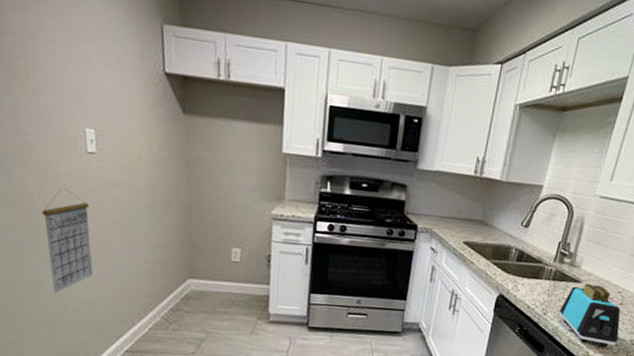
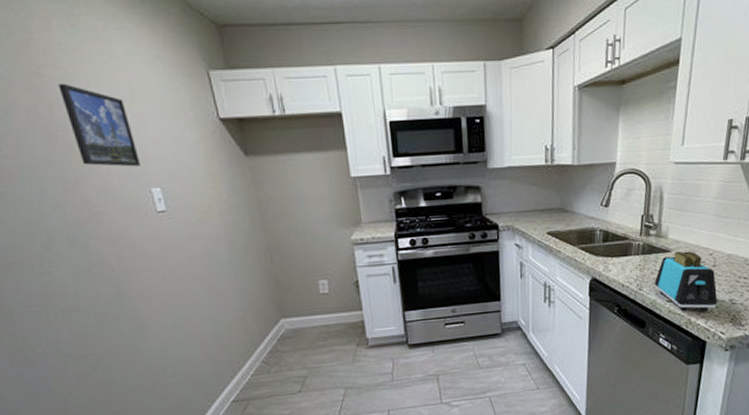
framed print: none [13,10,80,105] -> present [58,83,140,167]
calendar: present [41,188,93,294] -> none [123,252,185,358]

